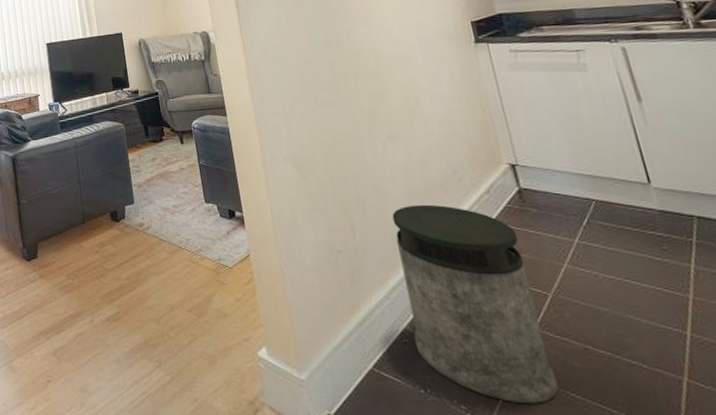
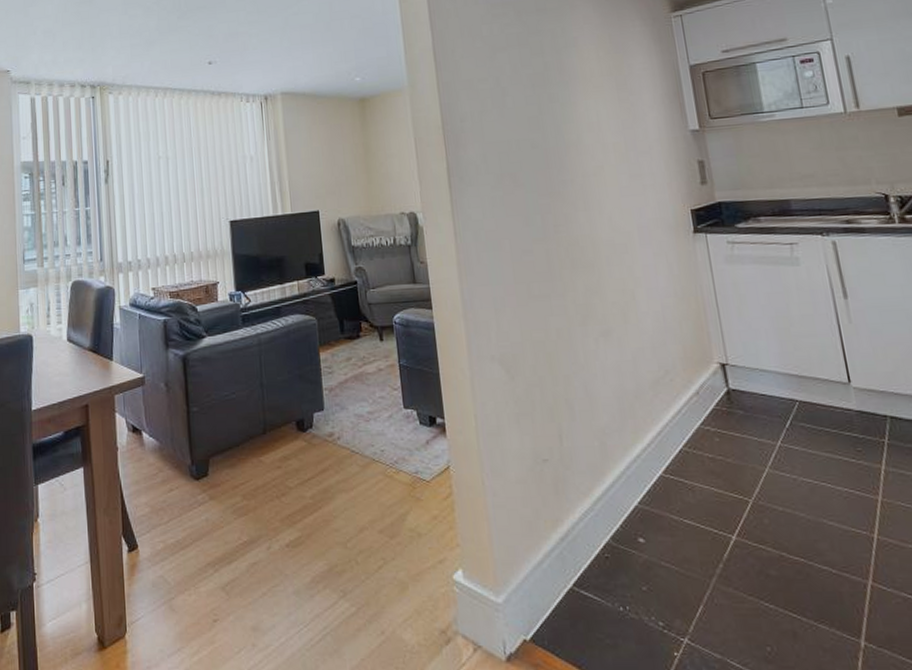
trash bin: present [392,204,559,404] -> none [601,407,754,616]

